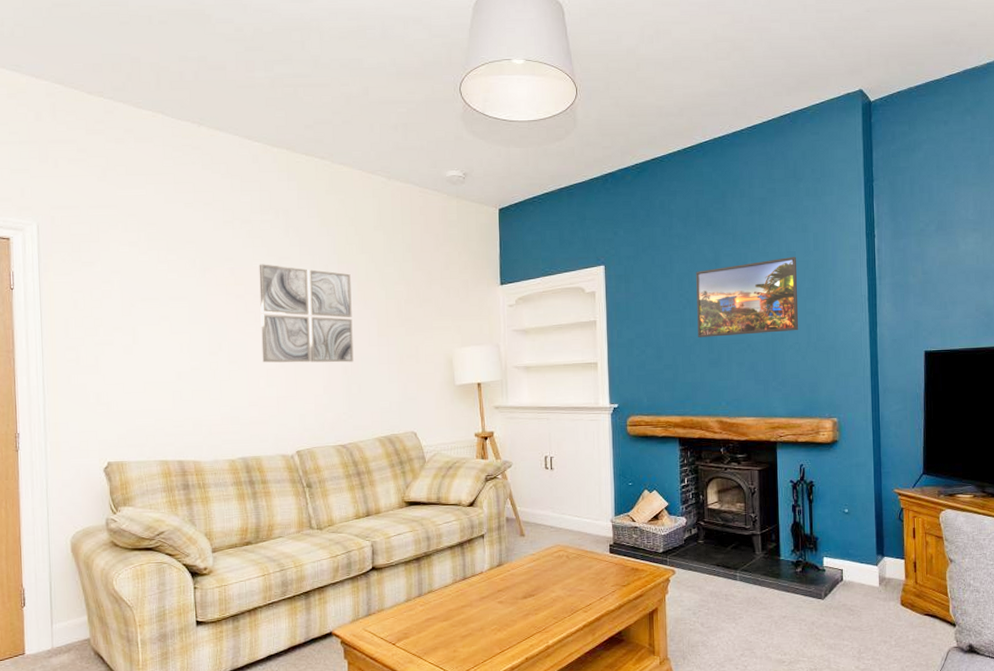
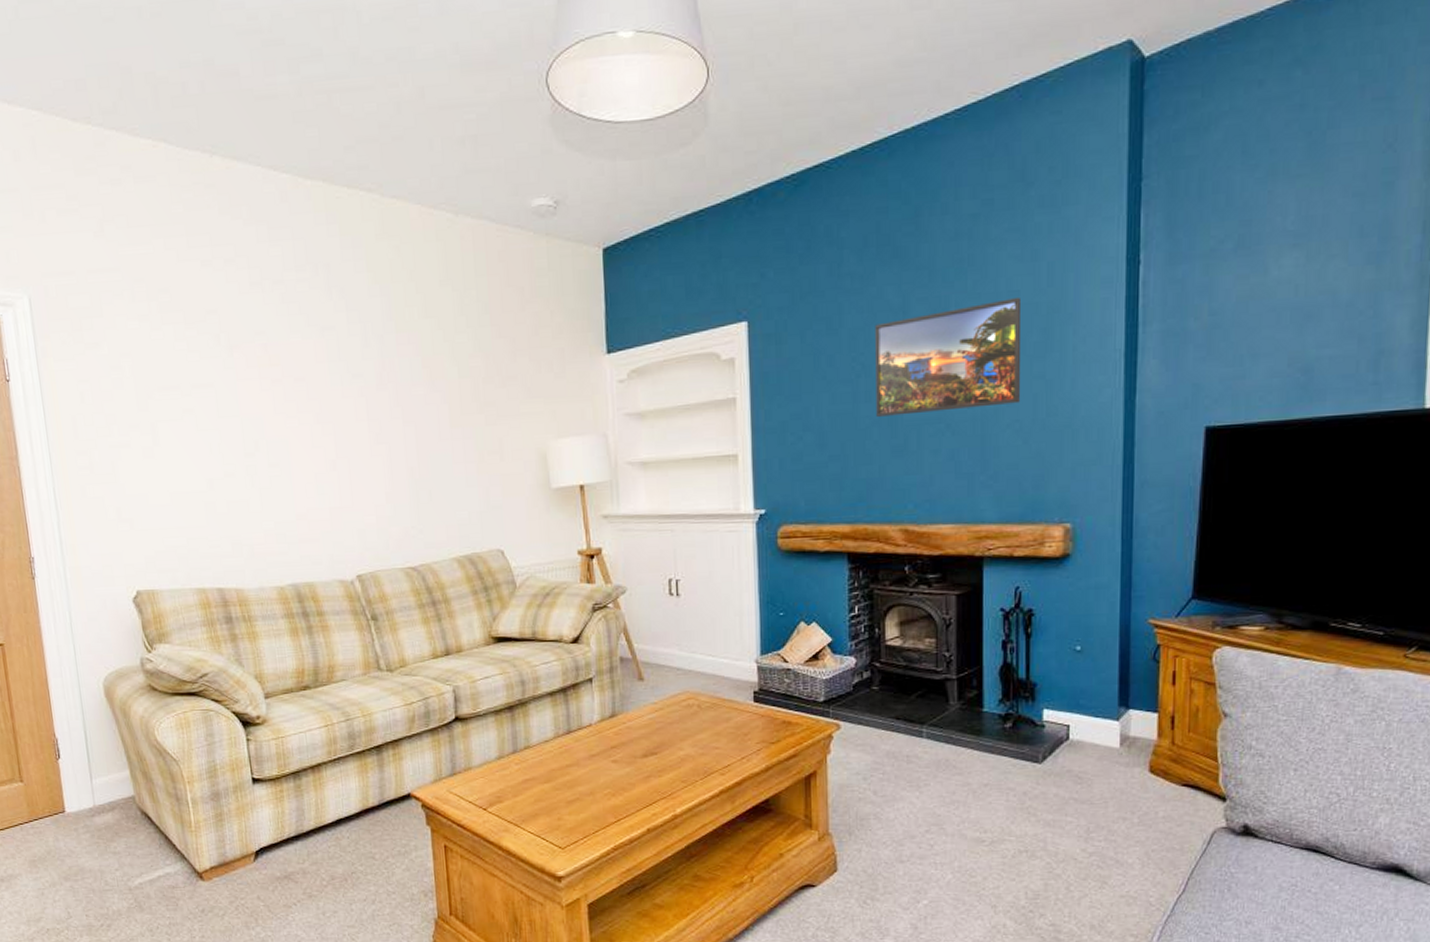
wall art: present [259,264,354,363] -> none [297,337,422,465]

